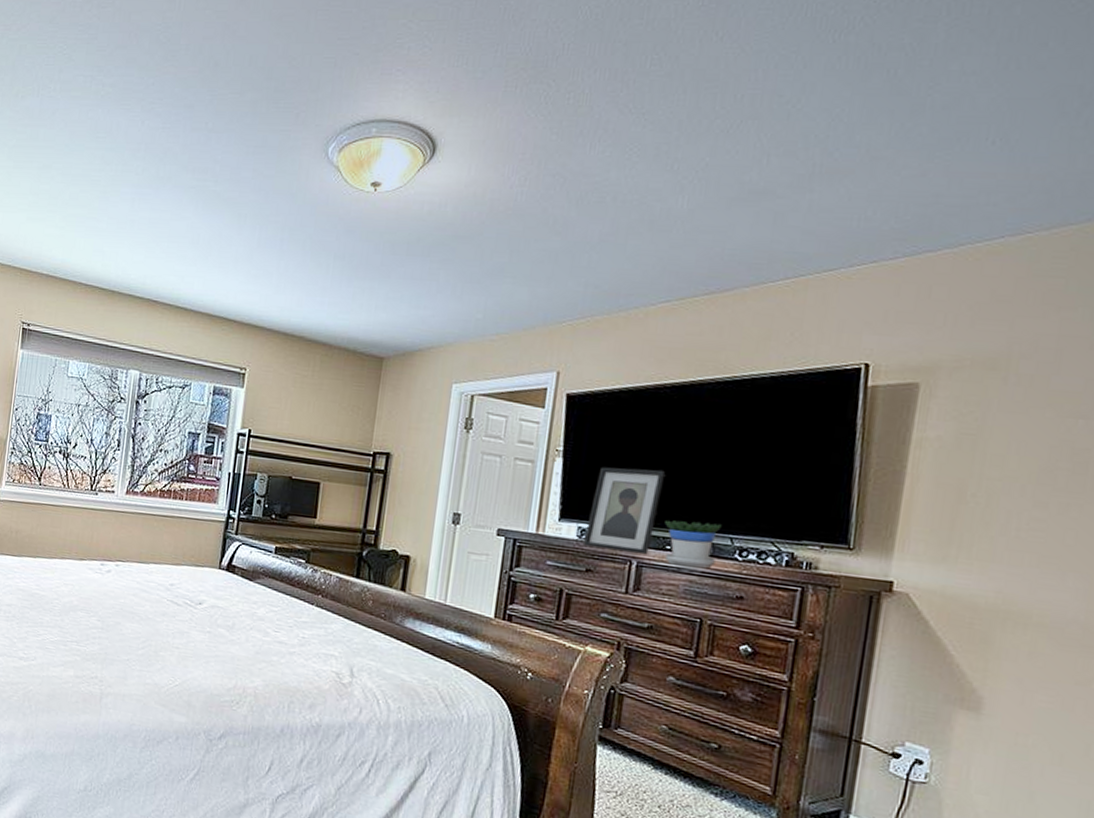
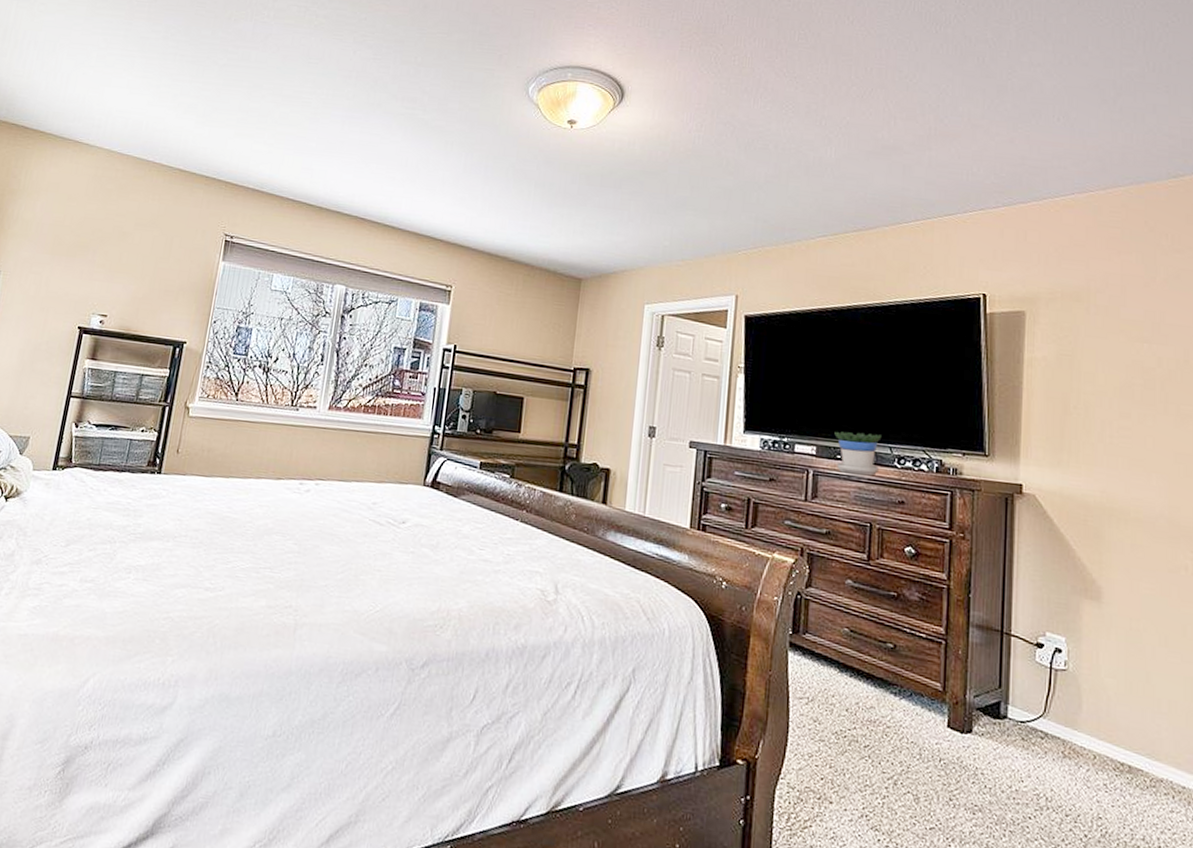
picture frame: present [584,467,666,555] -> none [766,382,833,464]

